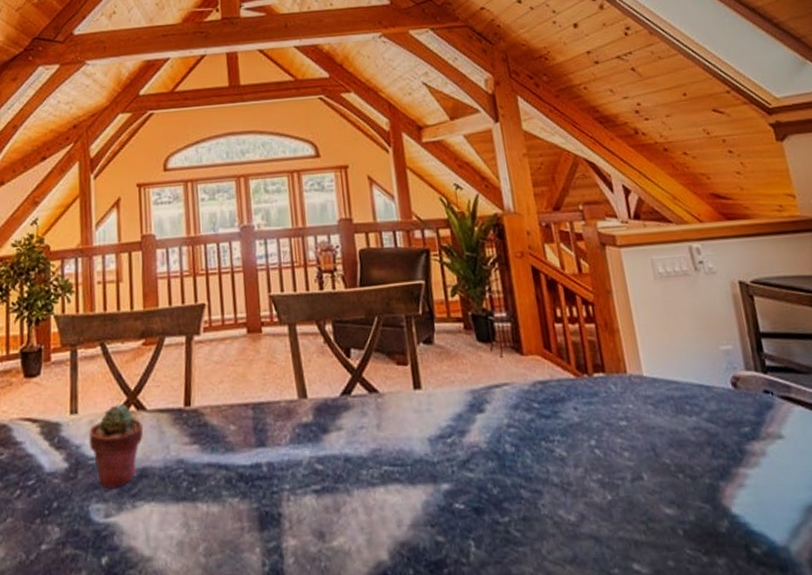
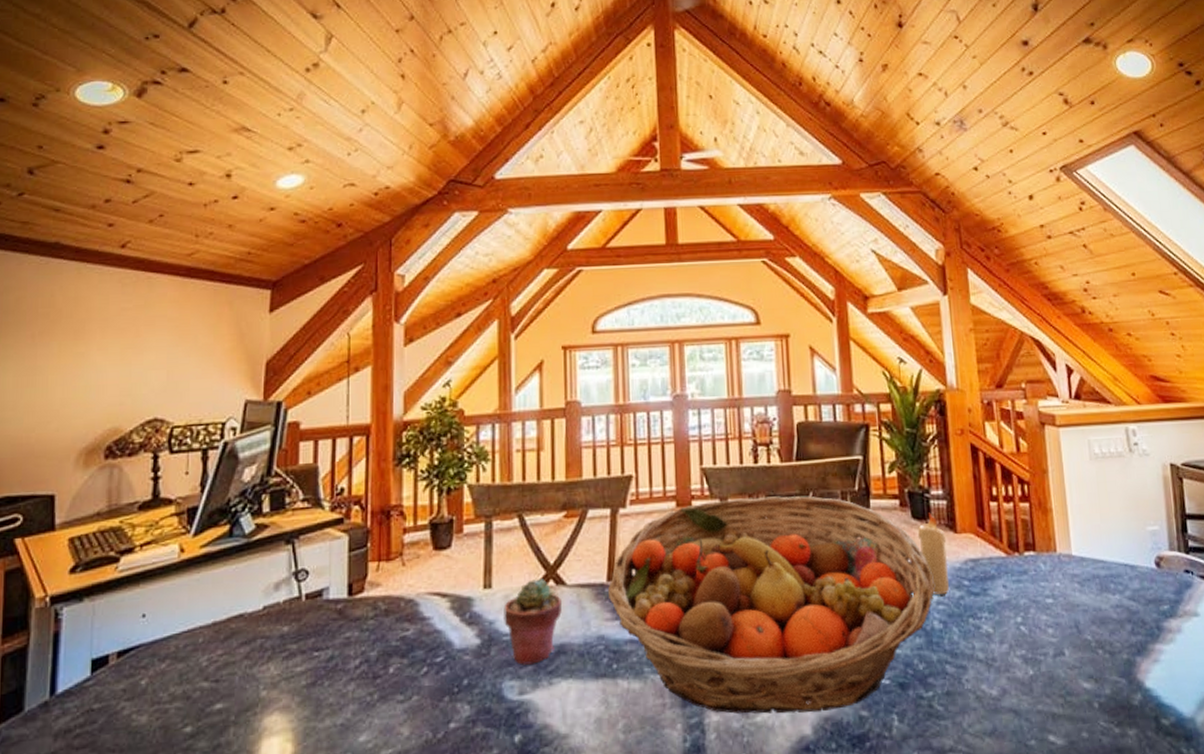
fruit basket: none [185,320,504,539] -> present [607,496,935,714]
candle: none [483,335,519,417] -> present [917,512,949,595]

